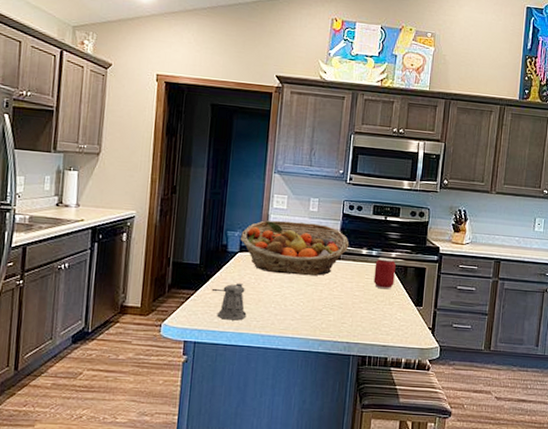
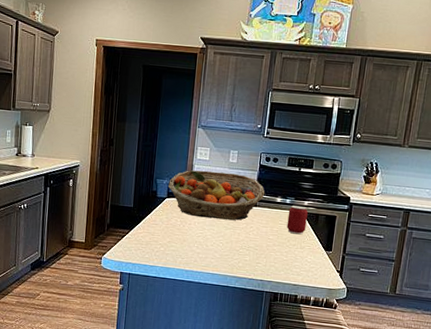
pepper shaker: present [211,282,247,321] -> none [143,224,173,257]

